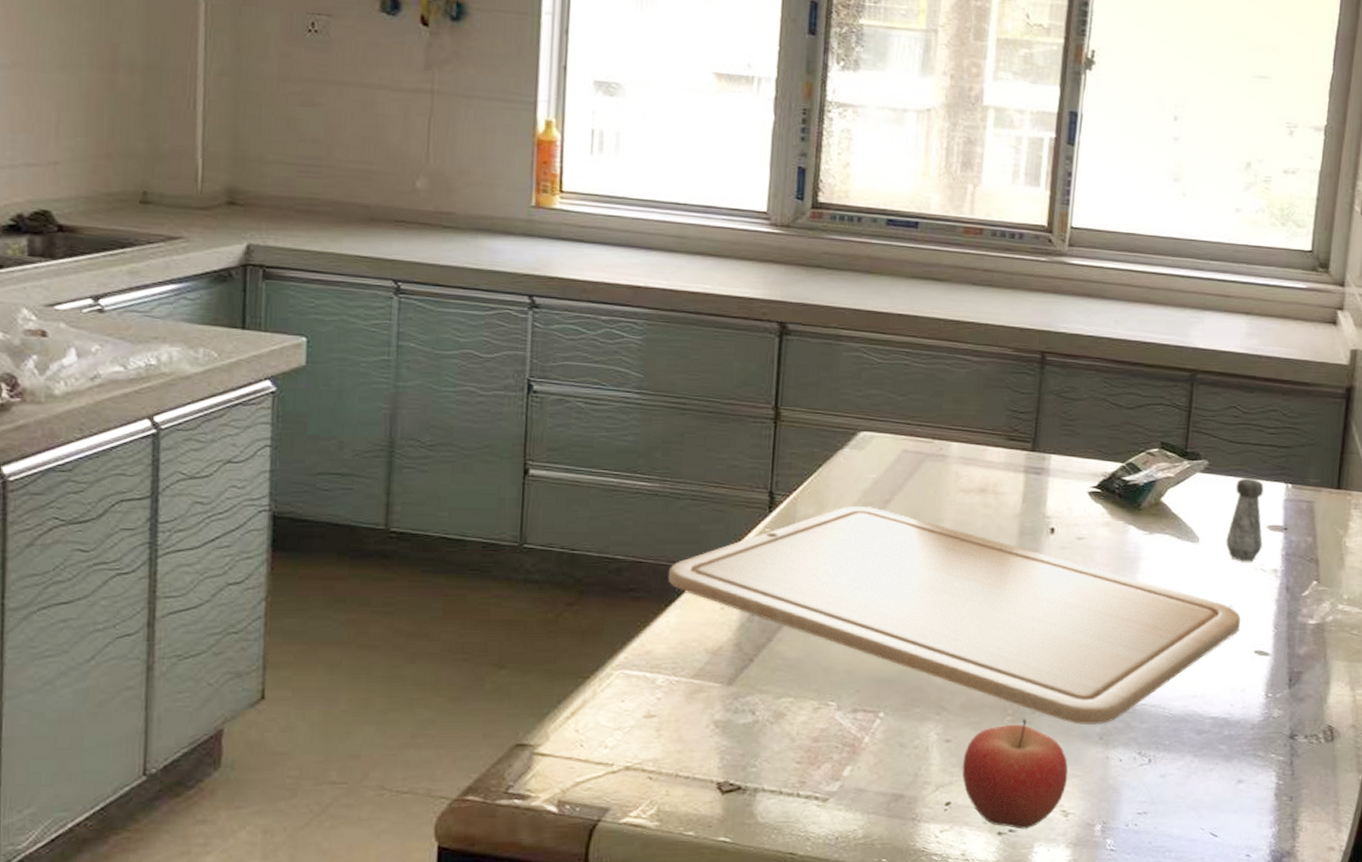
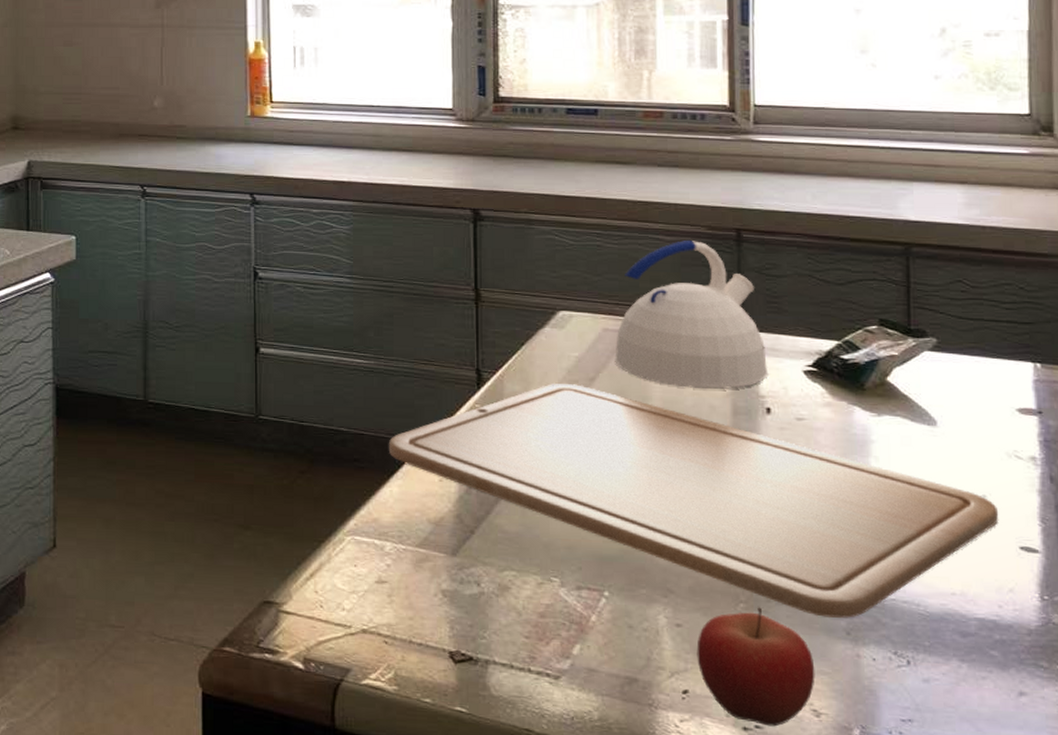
kettle: none [911,361,1057,510] -> present [615,239,769,389]
salt shaker: present [1226,478,1264,562] -> none [969,357,1014,448]

